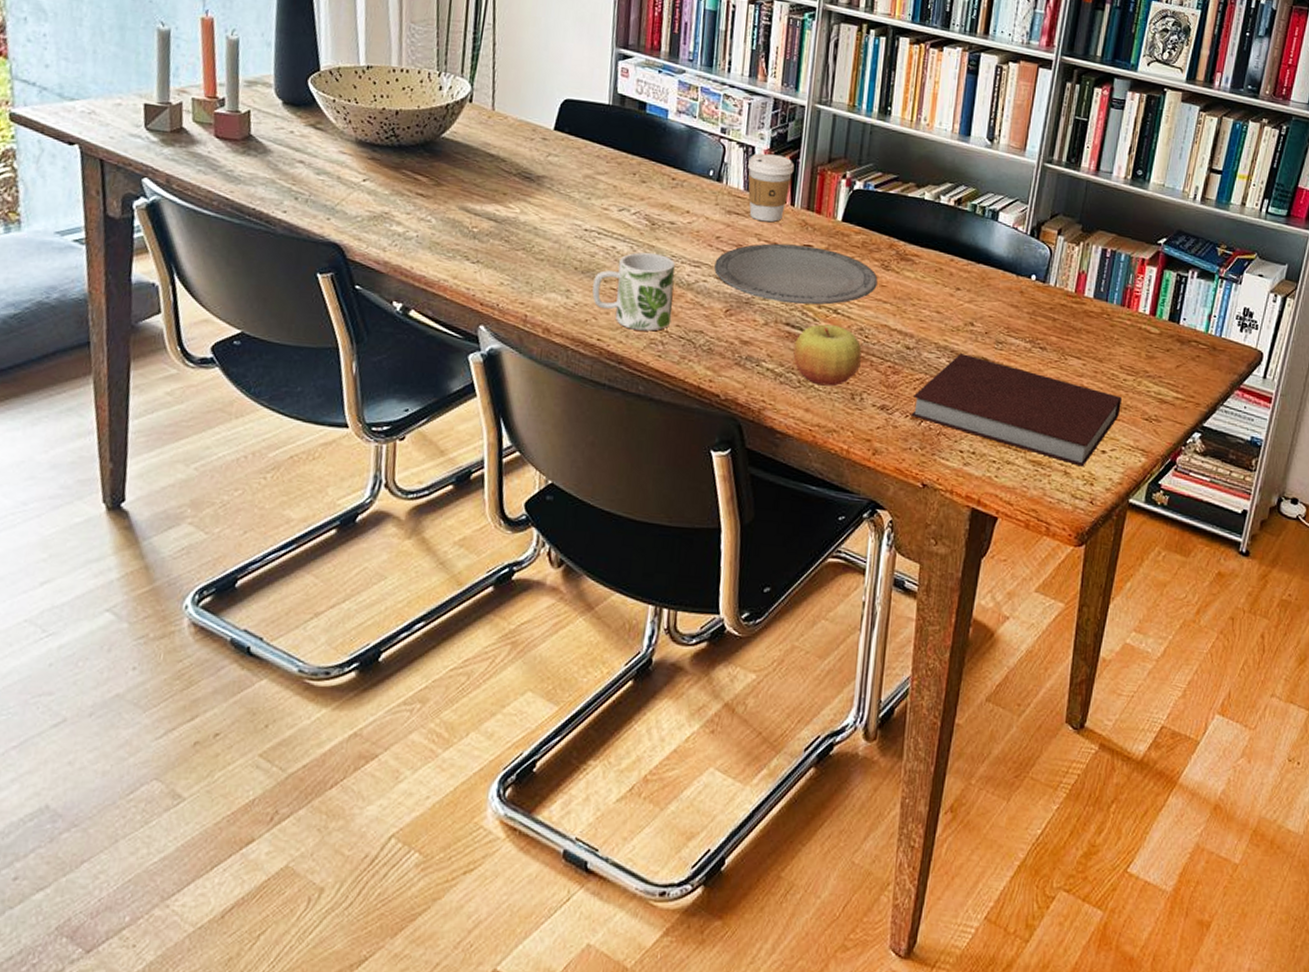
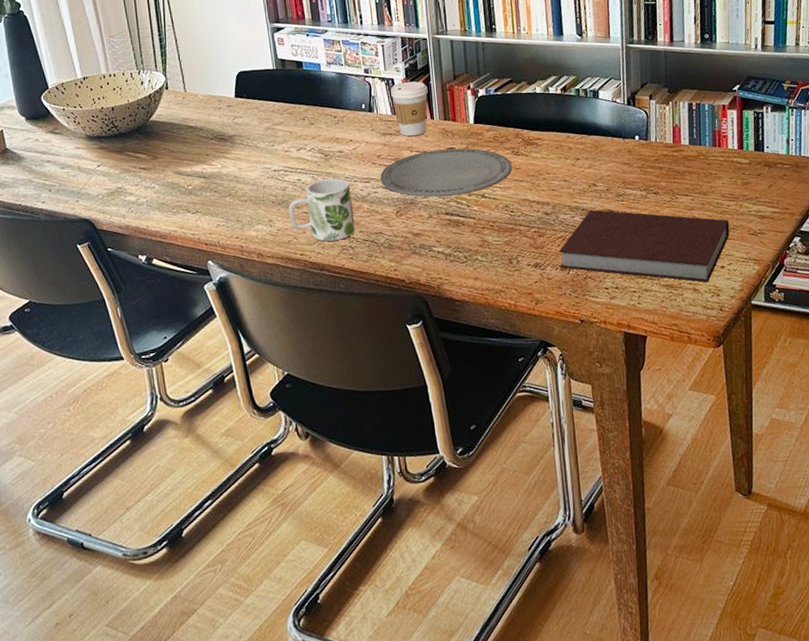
apple: present [793,324,862,386] -> none [455,207,512,257]

